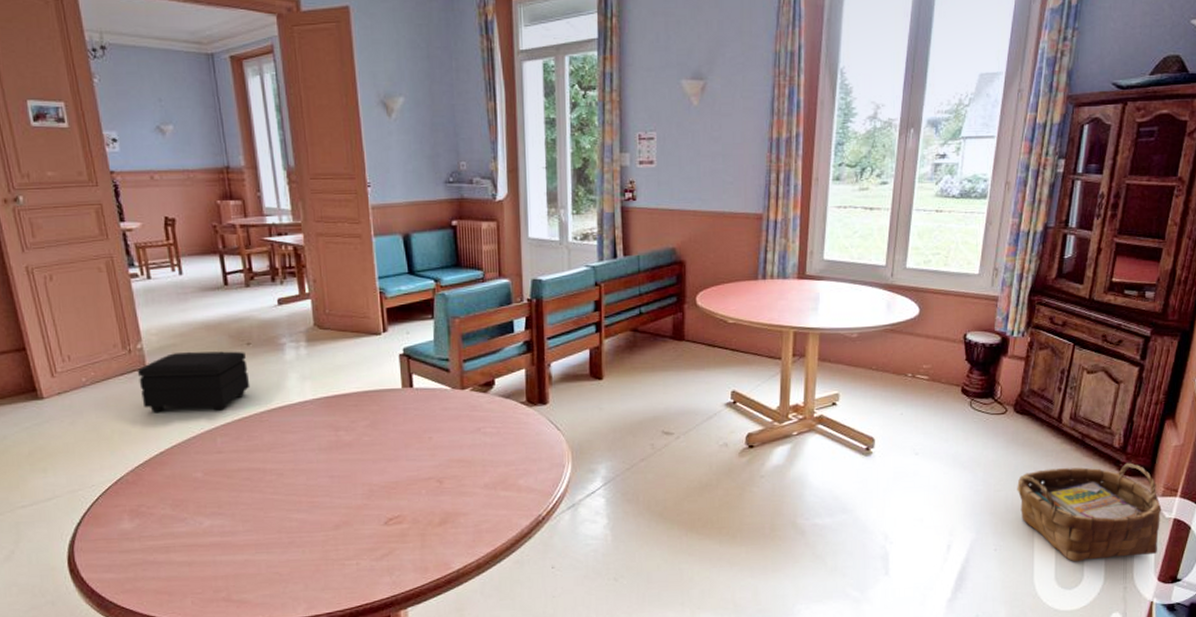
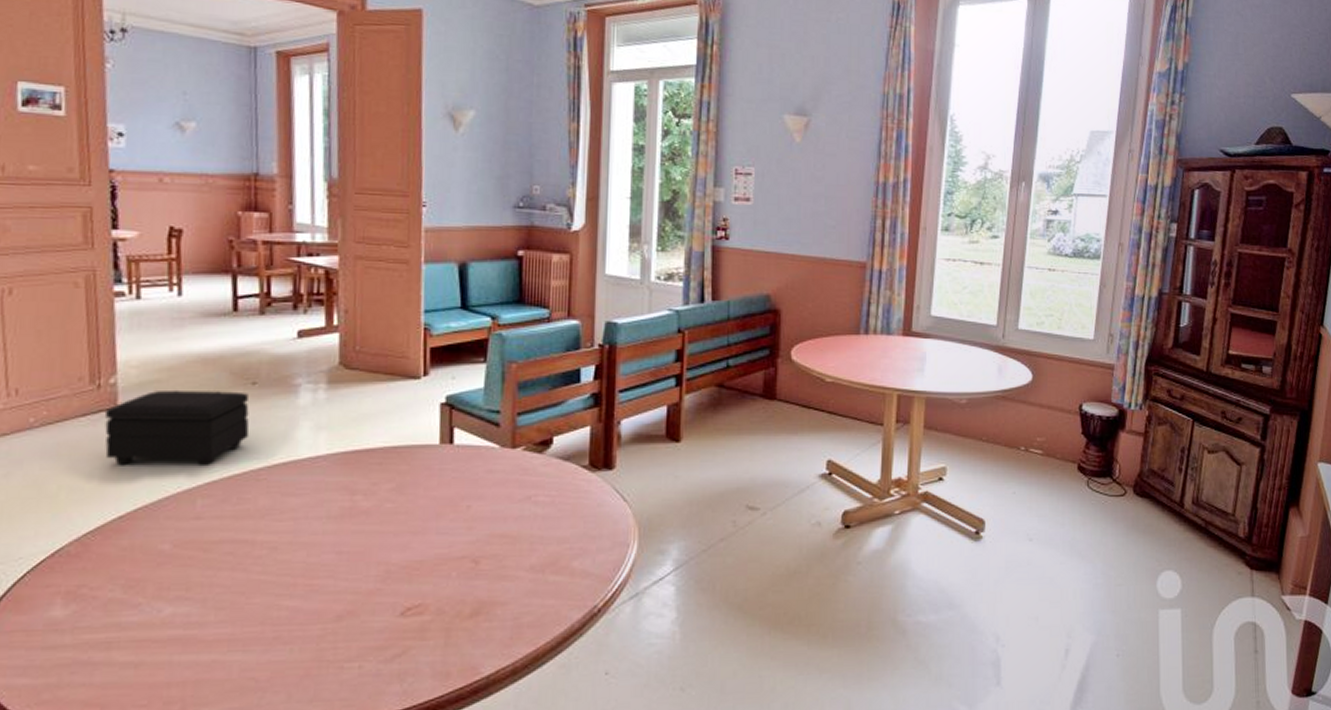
woven basket: present [1017,462,1162,562] -> none [1139,555,1292,671]

